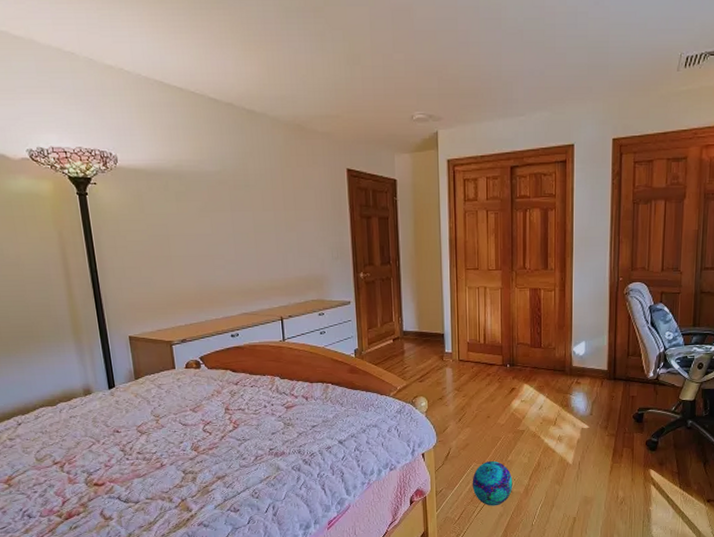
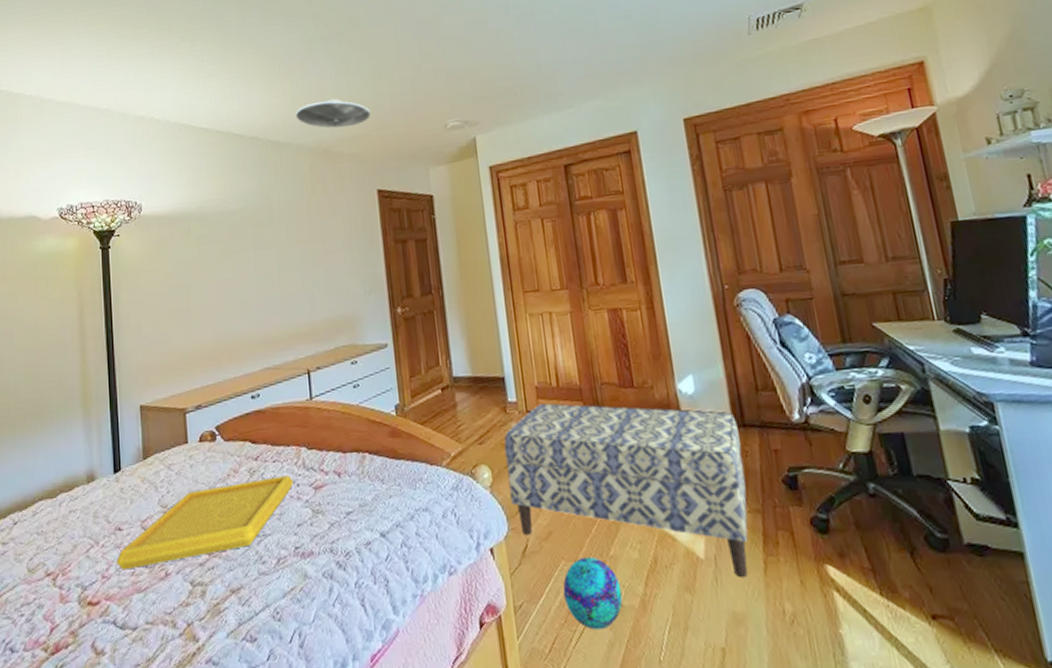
serving tray: none [117,396,269,462] -> present [116,474,294,570]
ceiling light: none [271,74,343,106] -> present [296,98,371,129]
bench: none [439,355,610,476] -> present [504,403,748,578]

